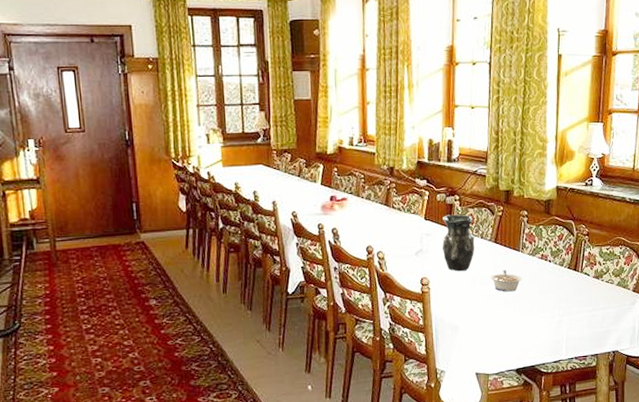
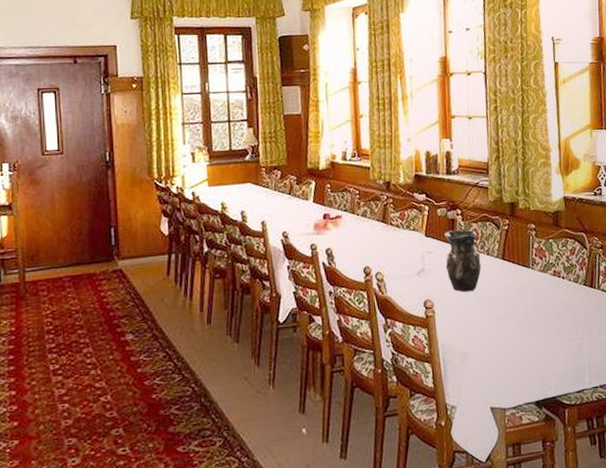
legume: present [491,270,522,292] -> none [500,289,535,314]

